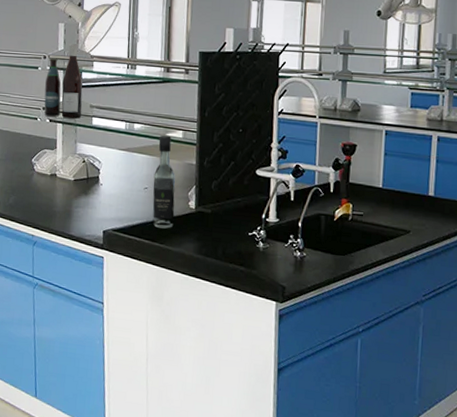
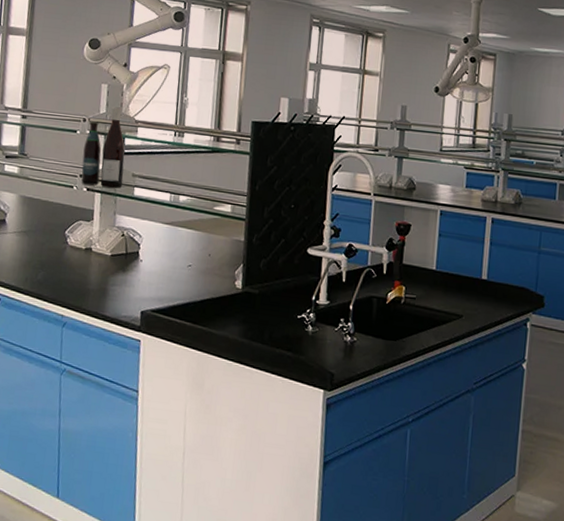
bottle: present [152,135,176,229] -> none [195,208,222,310]

